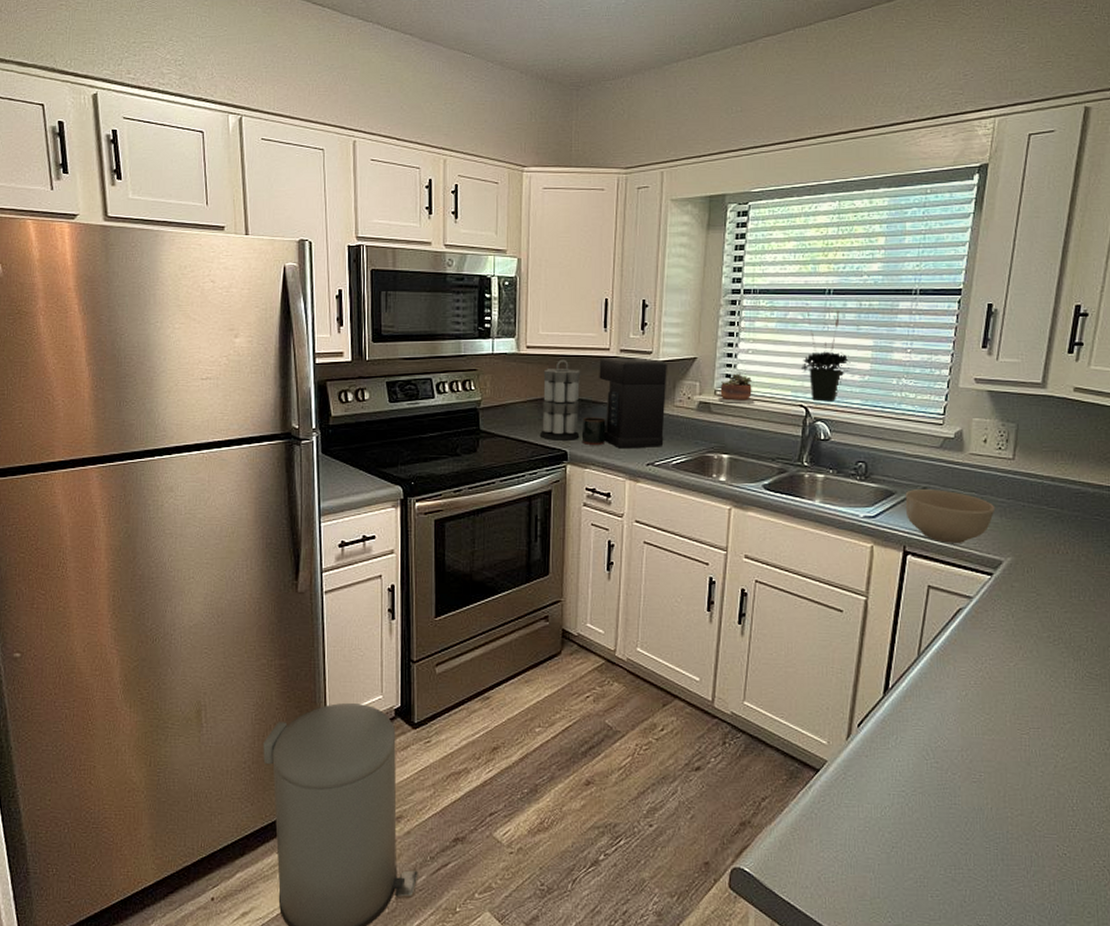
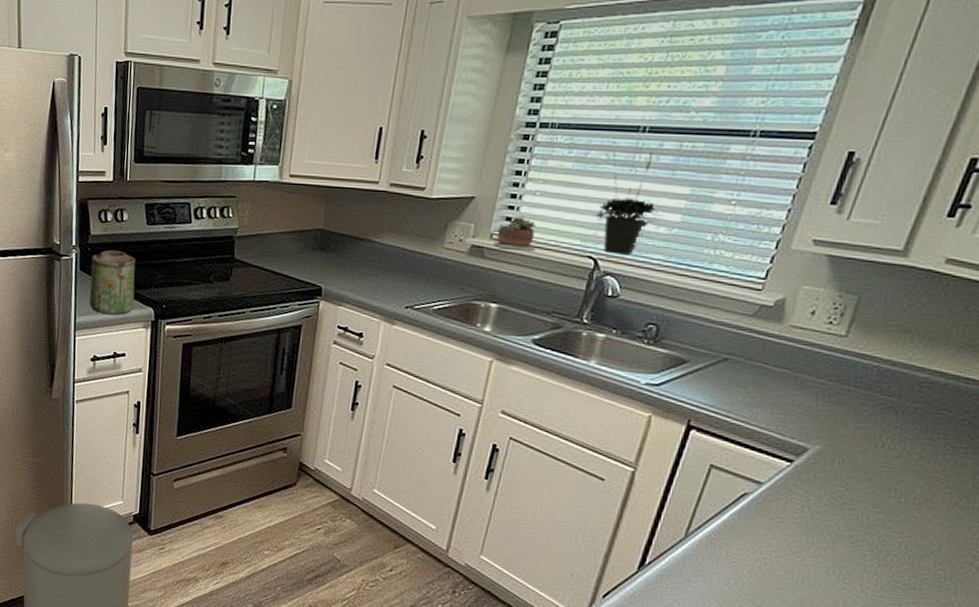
canister: none [333,430,381,497] -> present [89,250,136,315]
spice rack: present [540,359,581,441] -> none [296,191,345,276]
mug: present [581,417,606,445] -> none [338,253,367,283]
coffee maker: present [599,358,667,449] -> none [361,191,441,291]
bowl: present [905,489,996,543] -> none [697,359,812,424]

